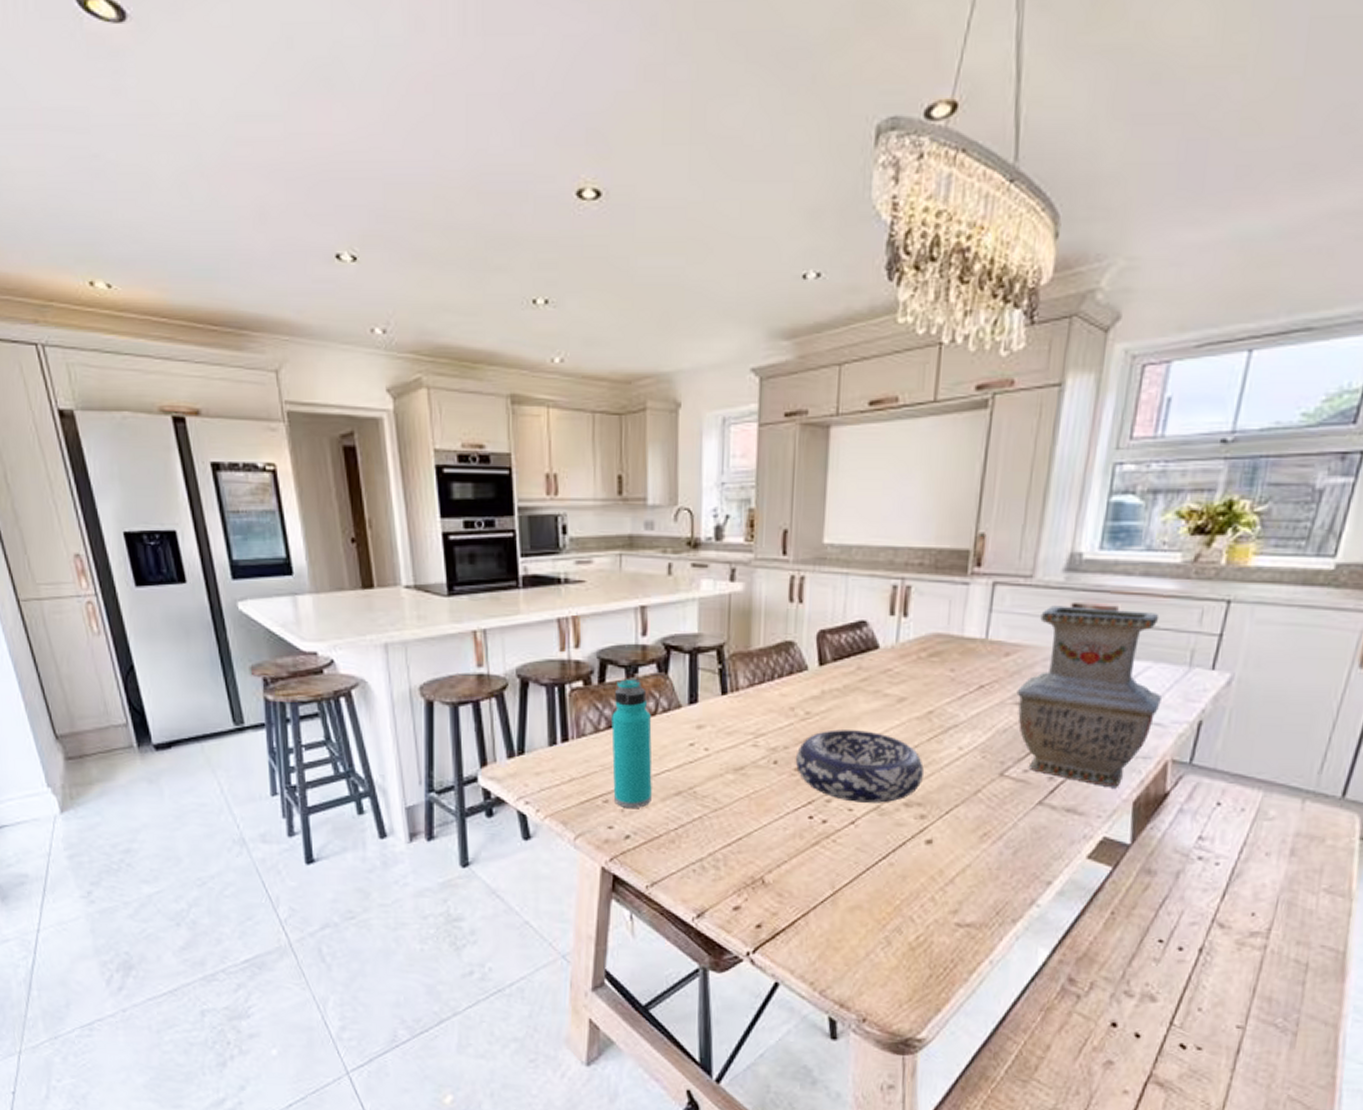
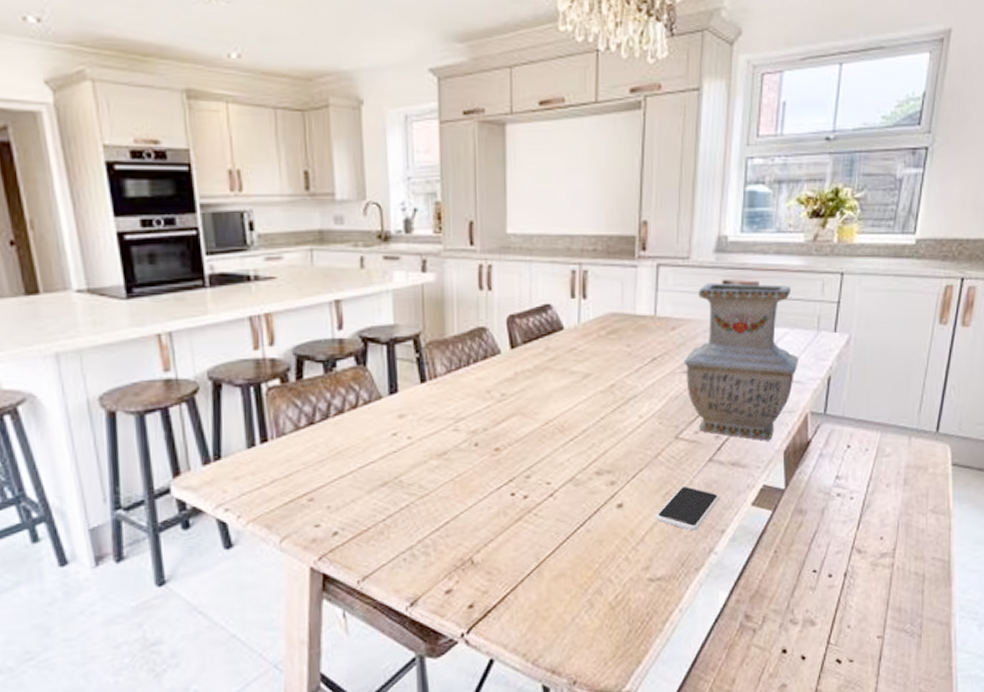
water bottle: present [611,678,652,808] -> none [312,372,358,504]
decorative bowl: present [795,729,924,803] -> none [494,407,610,476]
smartphone: none [970,829,1049,879] -> present [656,486,720,531]

